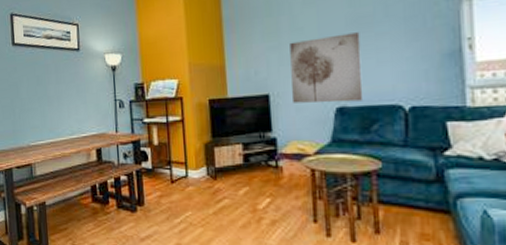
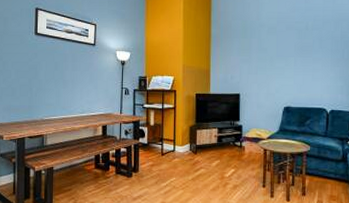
wall art: present [290,32,364,103] -> none [256,56,303,104]

